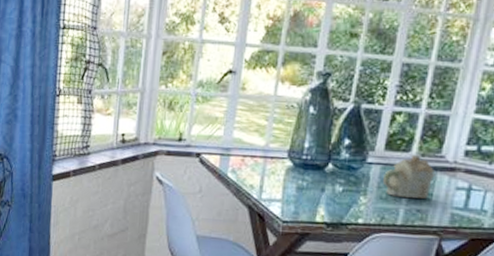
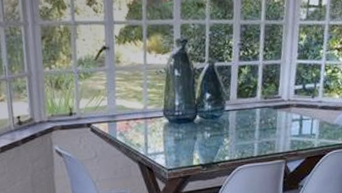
teapot: present [382,154,436,199] -> none [238,98,276,134]

